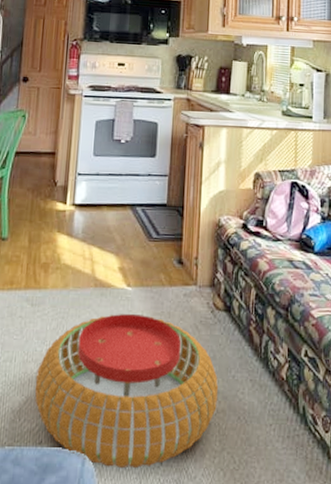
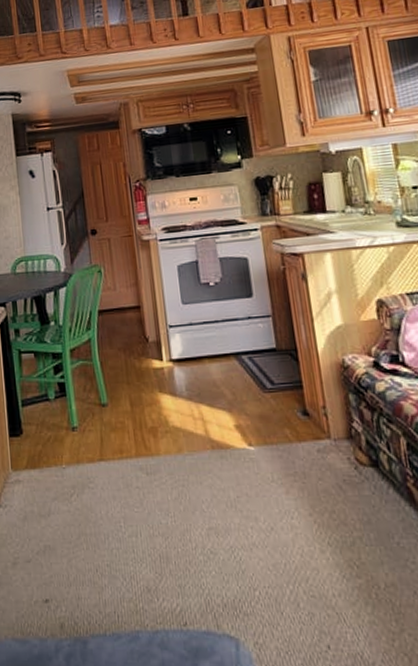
pouf: present [34,314,219,469] -> none [166,477,385,654]

